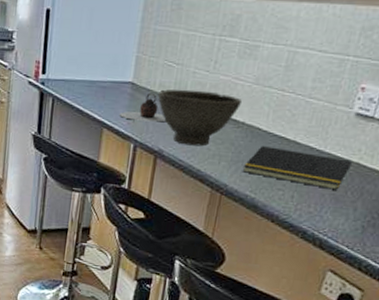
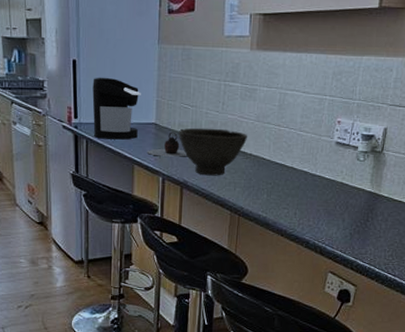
coffee maker: none [61,28,119,100] -> present [92,77,141,140]
notepad: present [242,146,352,190] -> none [254,173,337,205]

